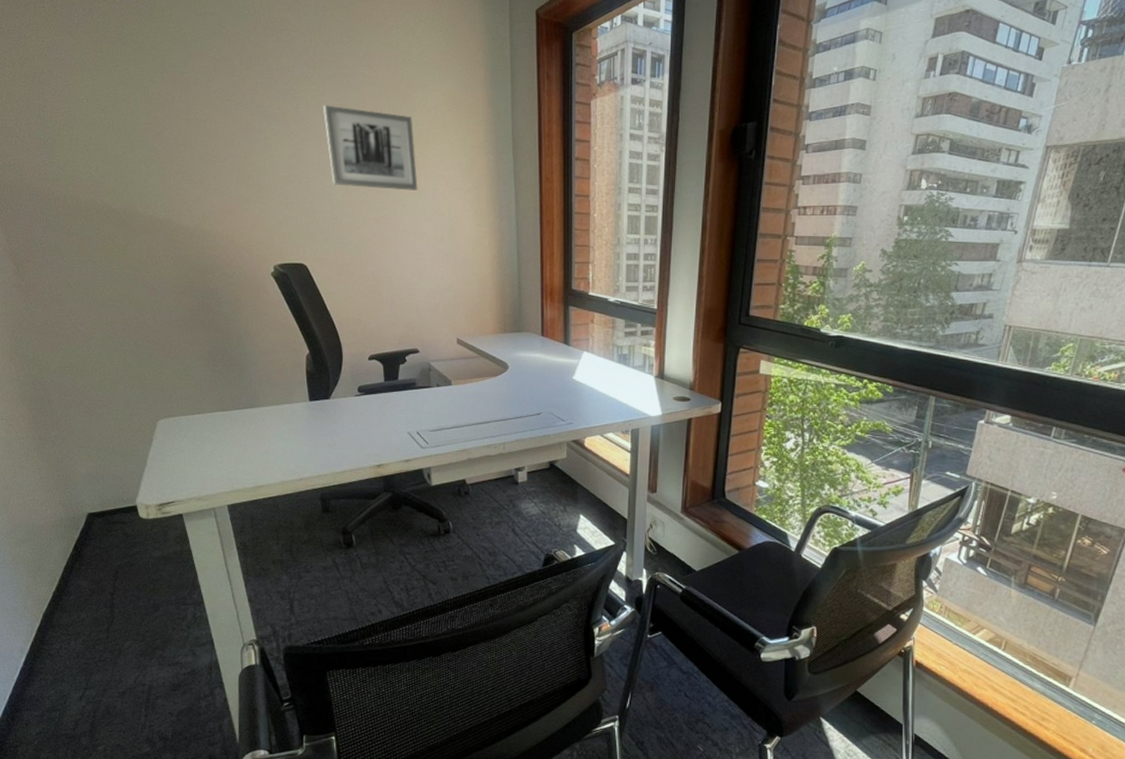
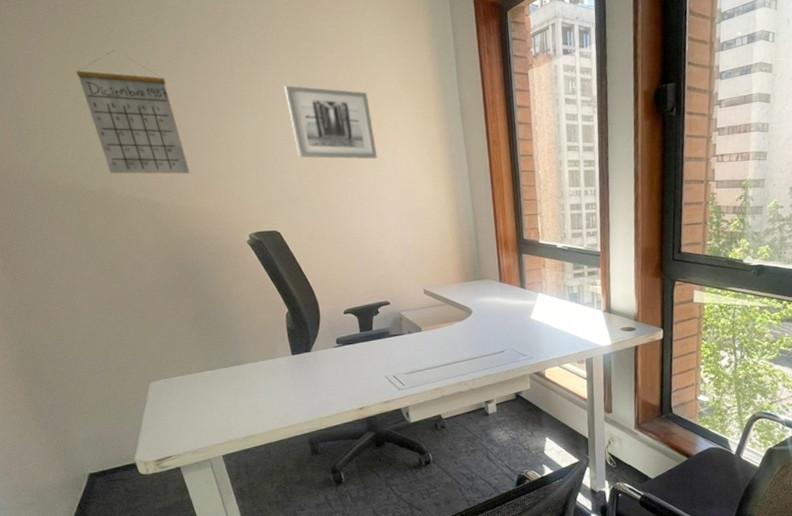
calendar: none [107,59,217,196] -> present [76,50,190,174]

